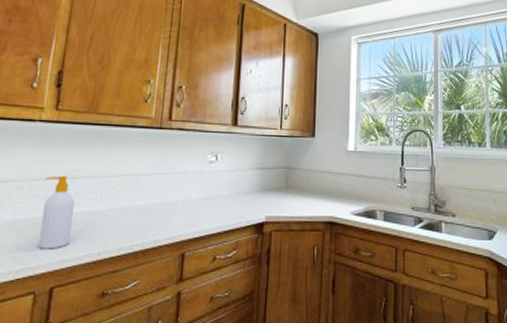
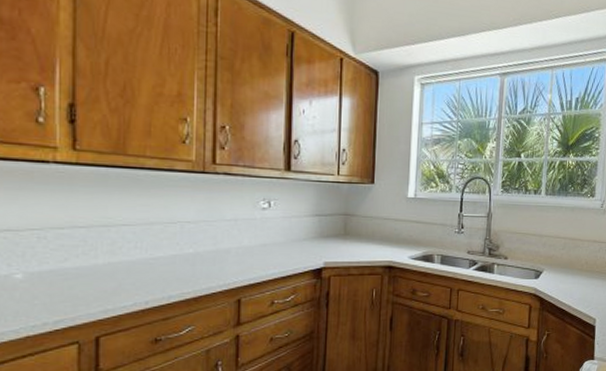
soap bottle: present [38,175,75,249] -> none [72,223,111,300]

